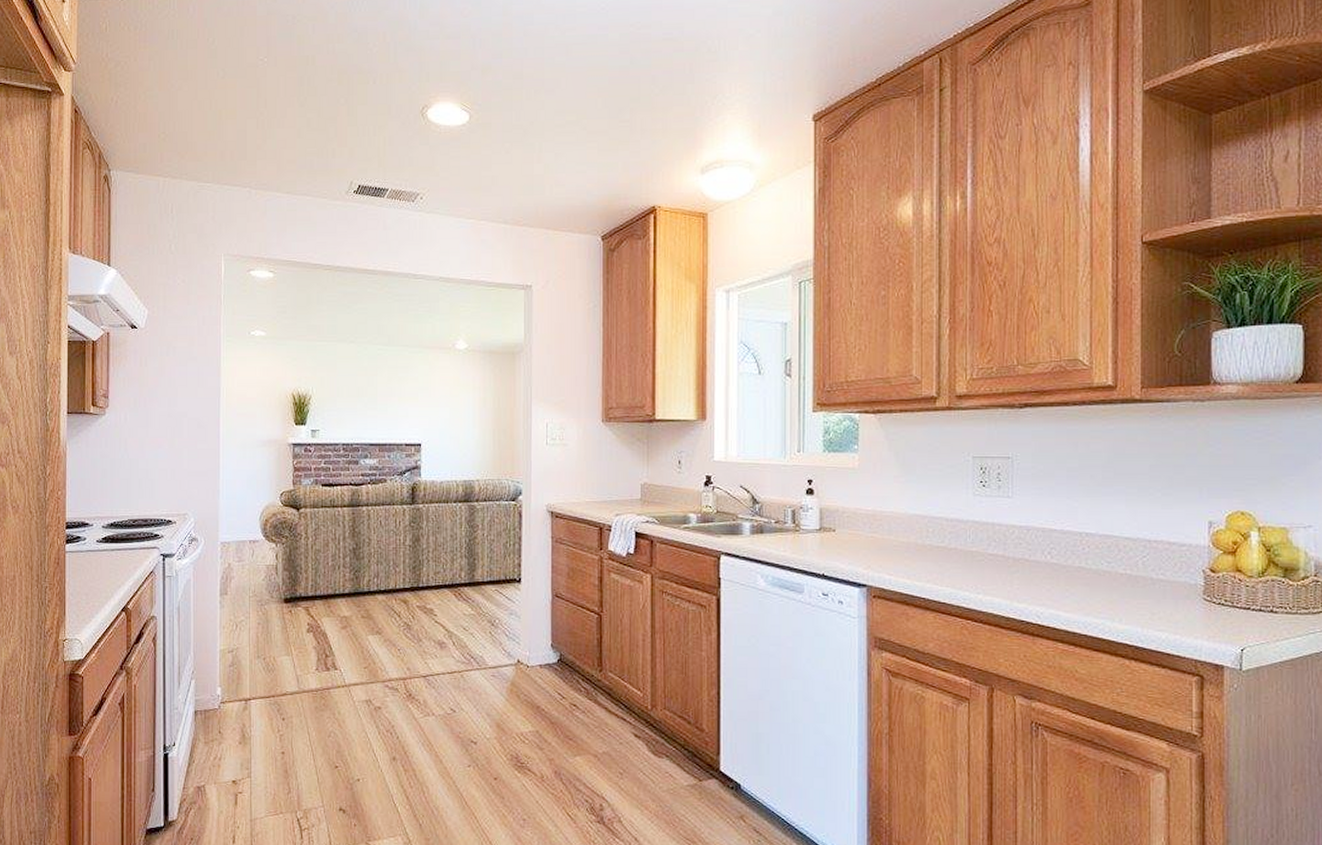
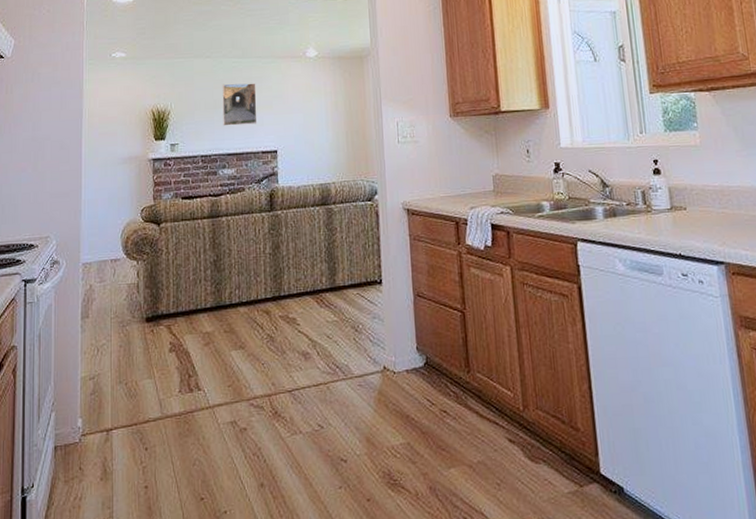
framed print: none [366,371,402,415] -> present [222,83,257,126]

